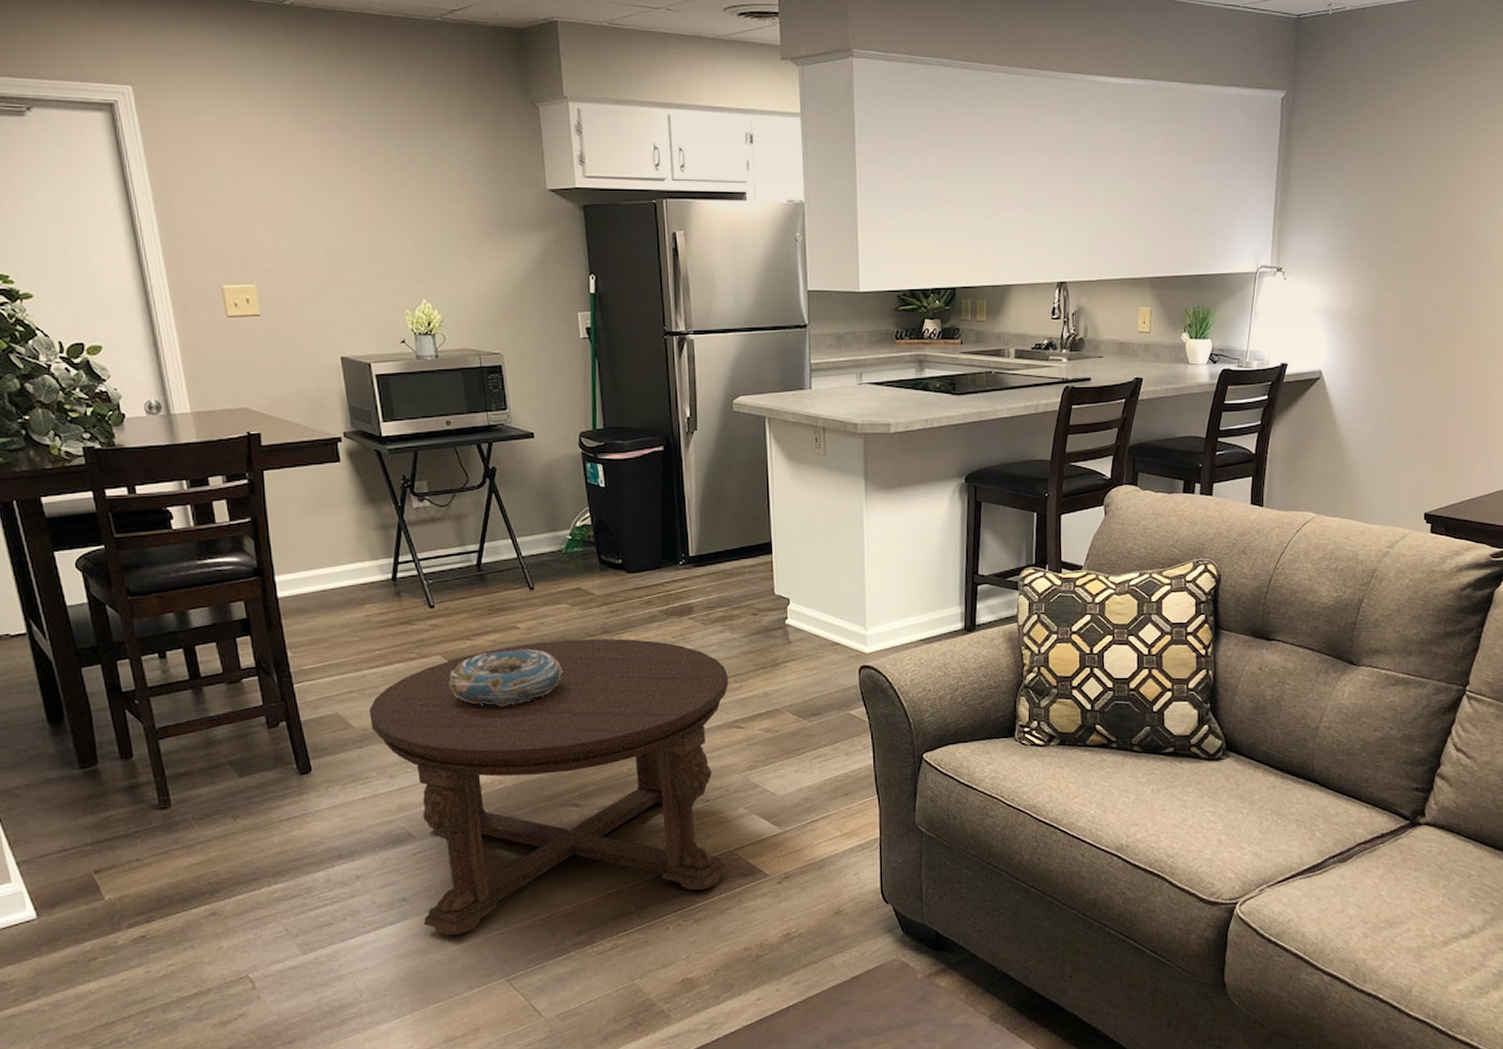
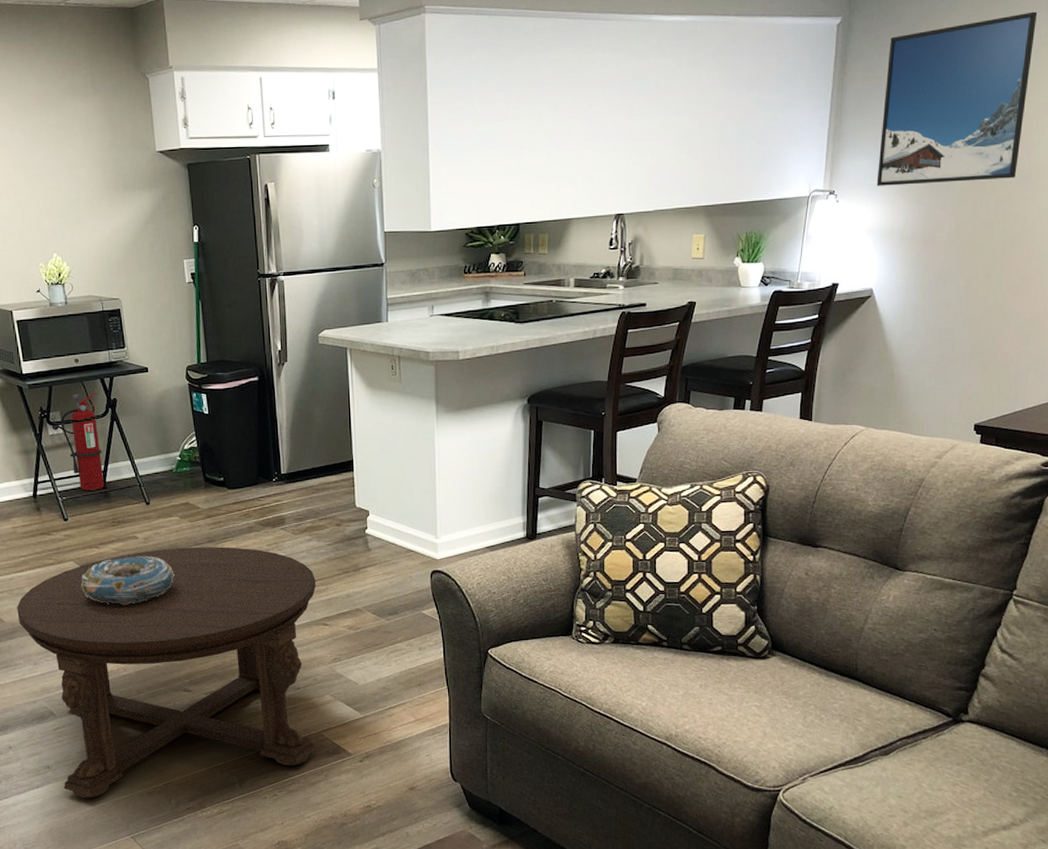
fire extinguisher: none [427,459,480,573] -> present [60,392,105,491]
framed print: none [1323,97,1475,265] -> present [877,11,1038,186]

